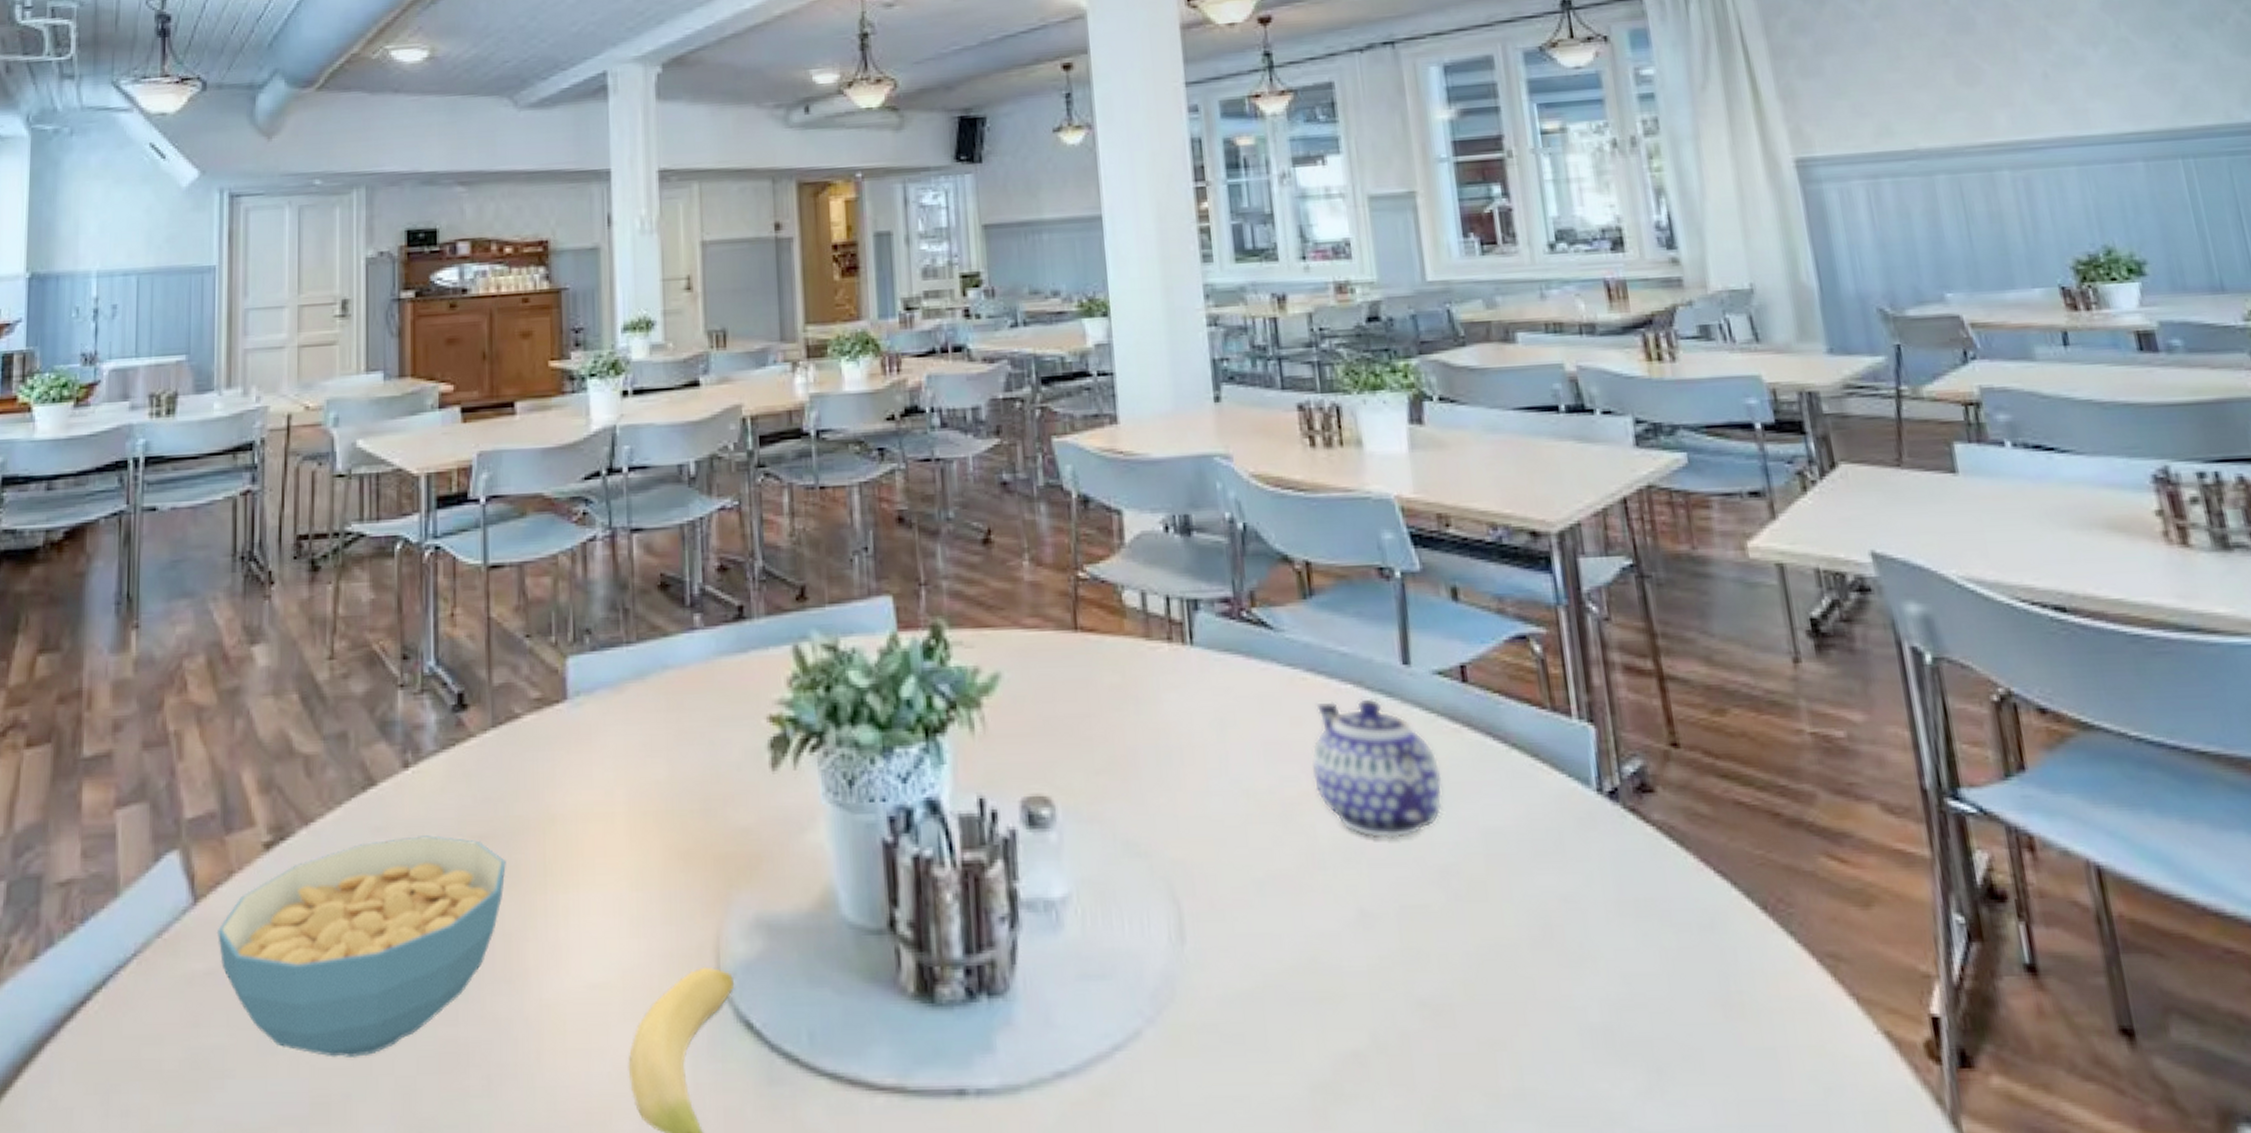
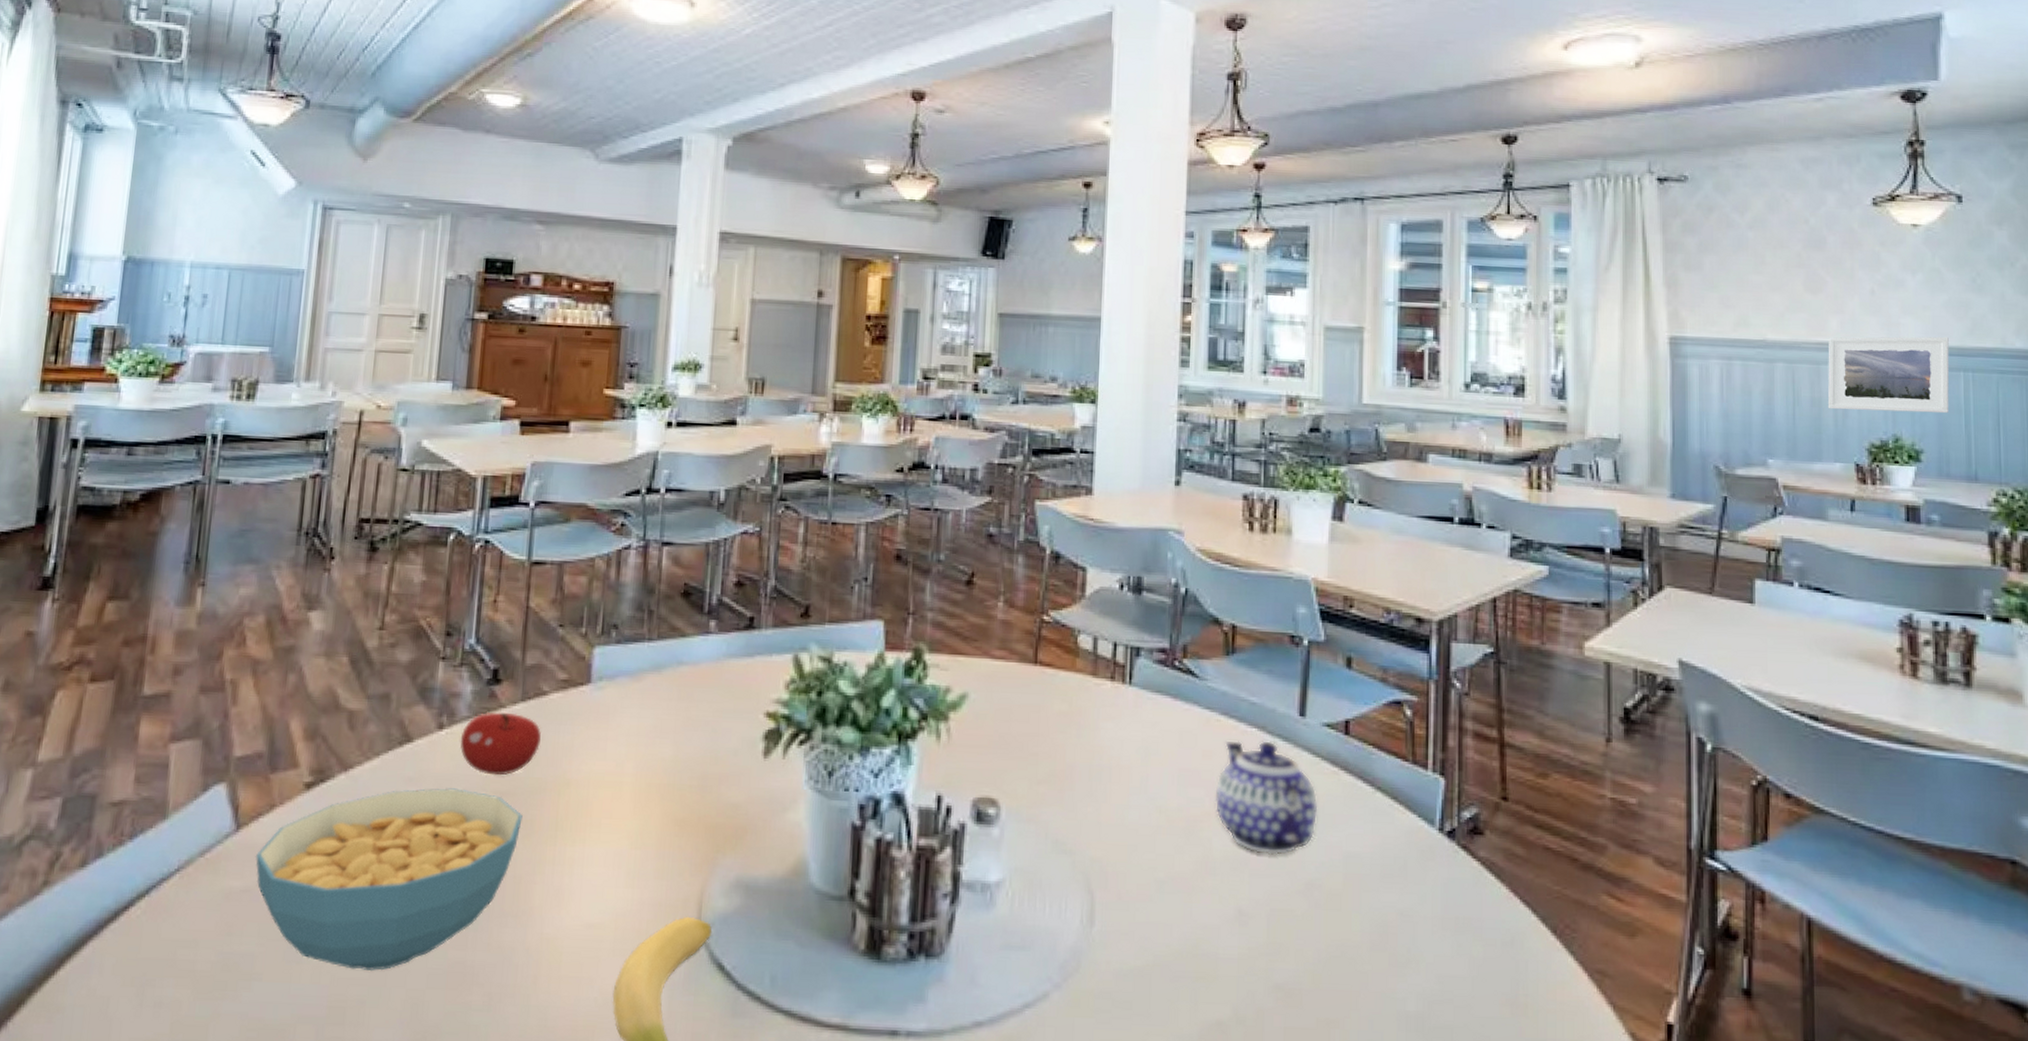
fruit: none [428,742,519,817] -> present [460,712,542,776]
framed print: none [1998,118,2171,224] -> present [1827,336,1949,414]

